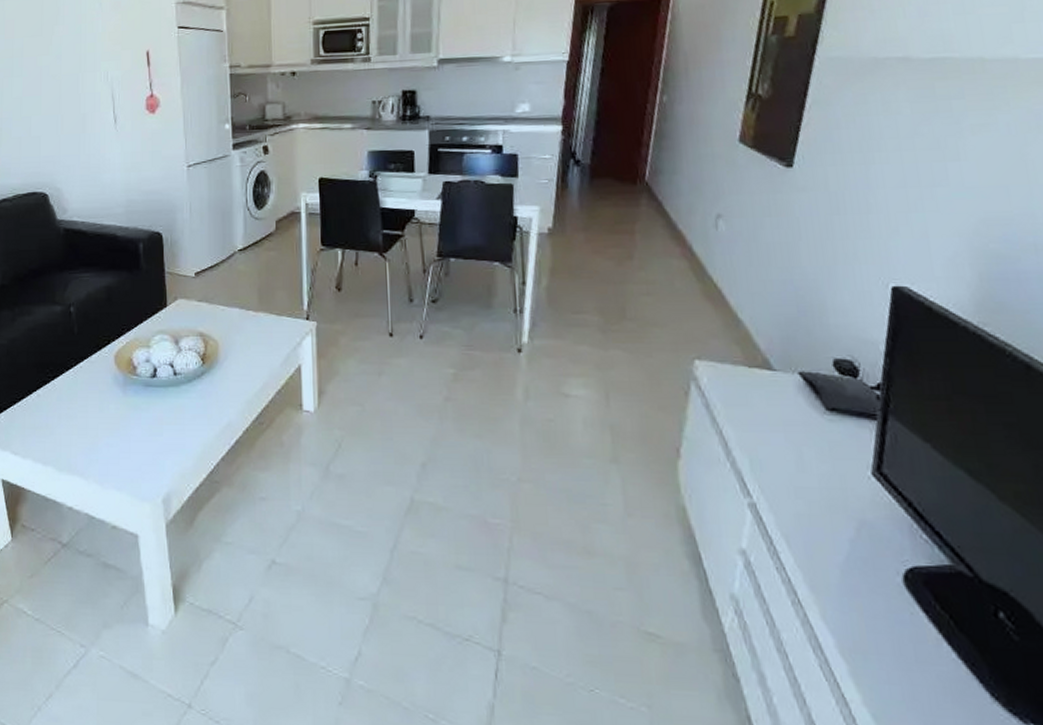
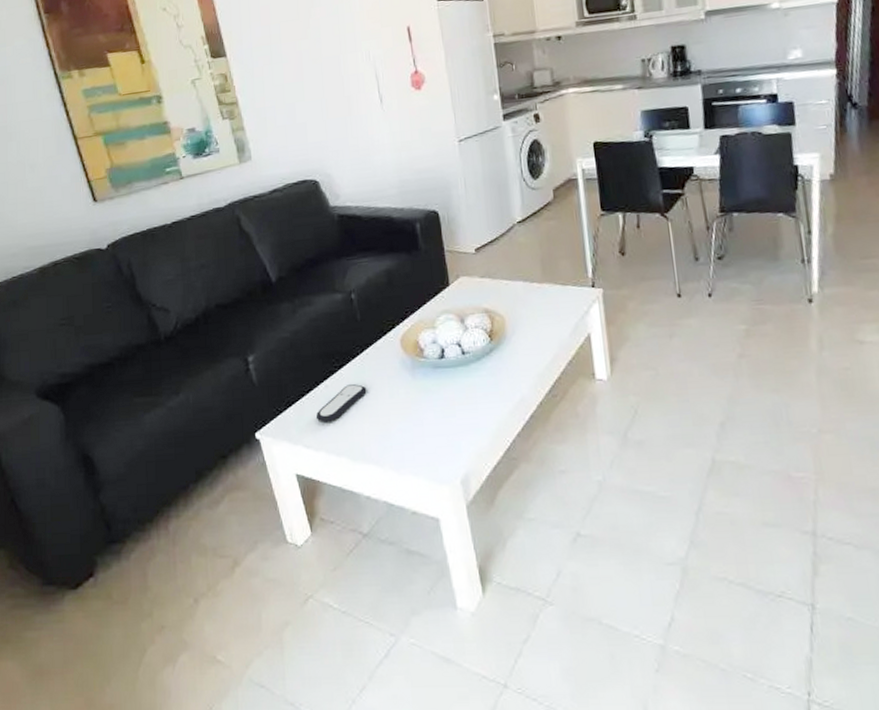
remote control: none [25,396,78,432] -> present [315,384,367,424]

